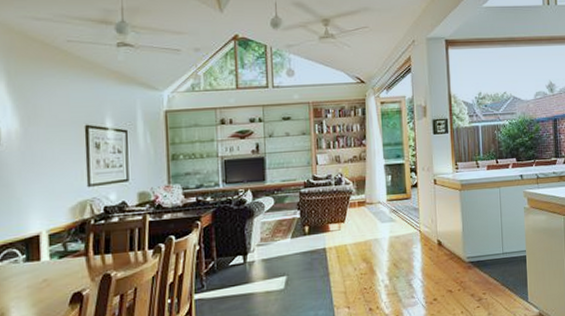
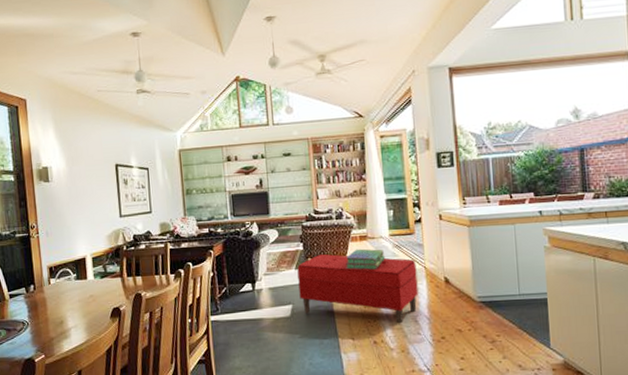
bench: none [293,221,413,288] -> present [297,253,419,323]
stack of books: none [343,214,383,236] -> present [346,249,386,270]

